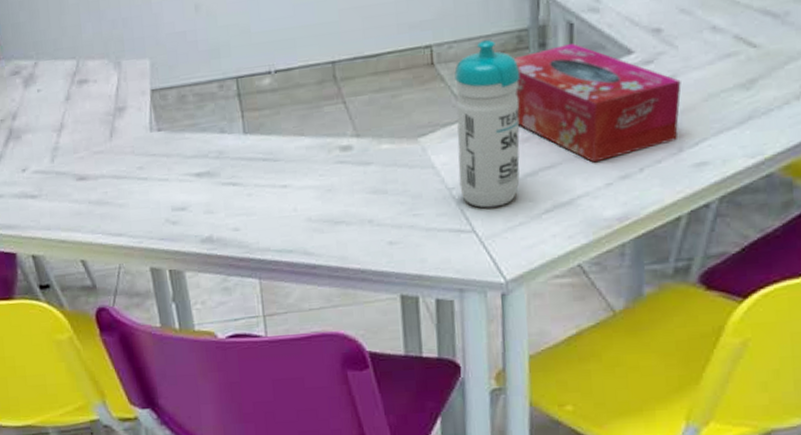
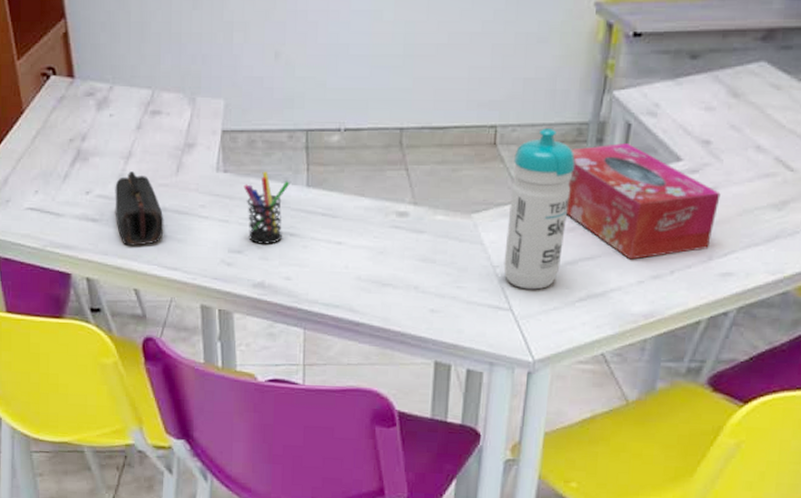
pencil case: none [50,143,104,218] -> present [115,171,164,246]
pen holder: none [179,124,226,199] -> present [243,171,290,244]

